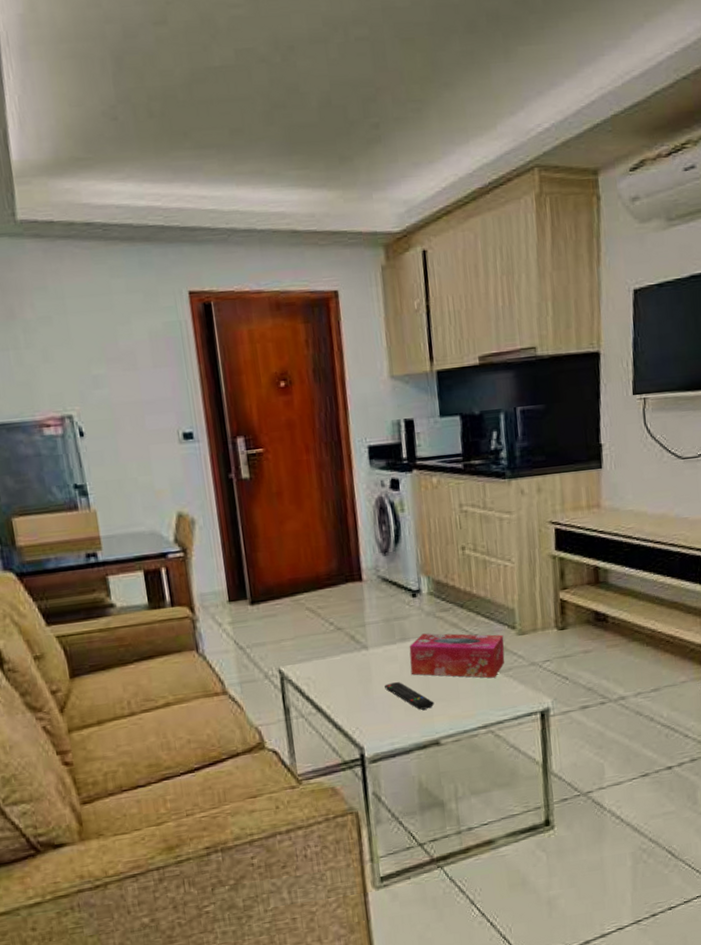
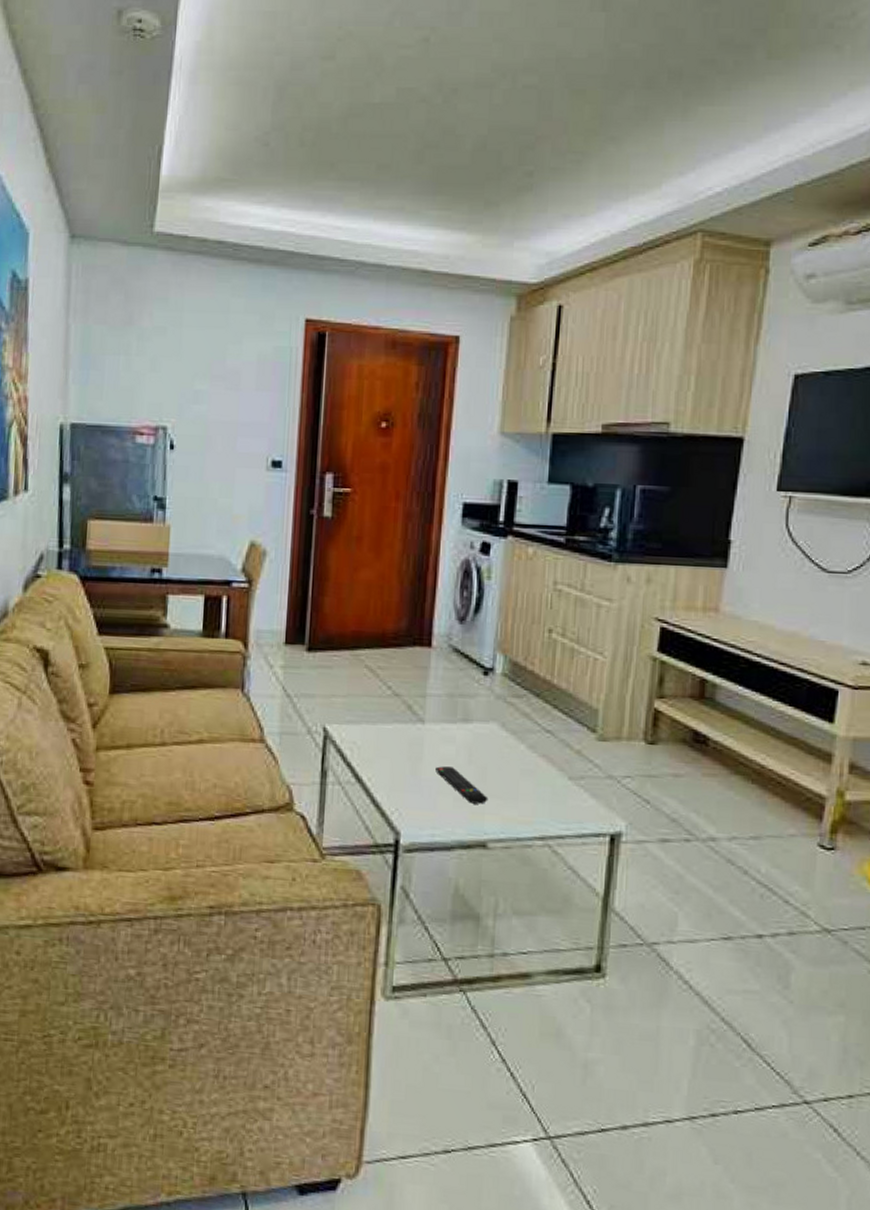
tissue box: present [409,633,505,678] -> none [467,718,581,784]

